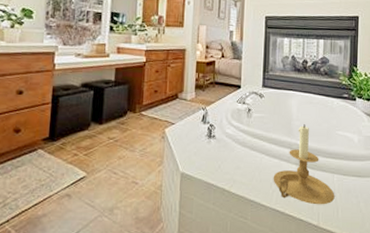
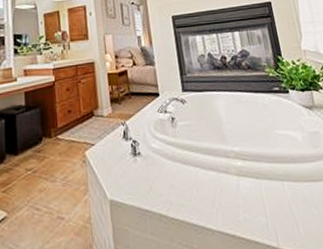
candle holder: present [273,124,335,205] -> none [213,127,291,222]

